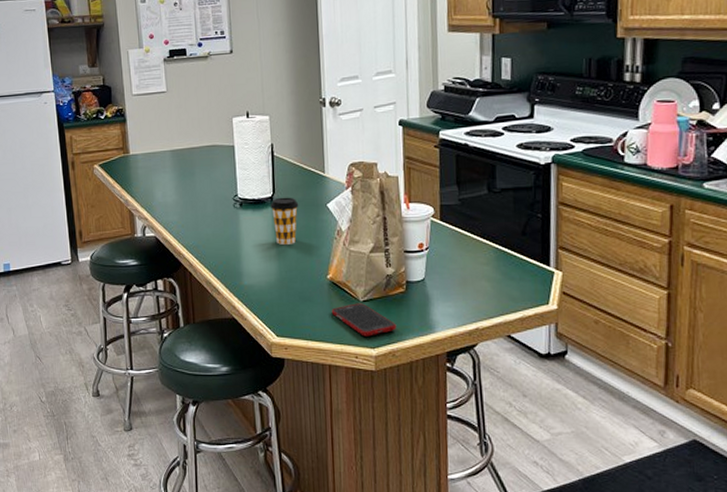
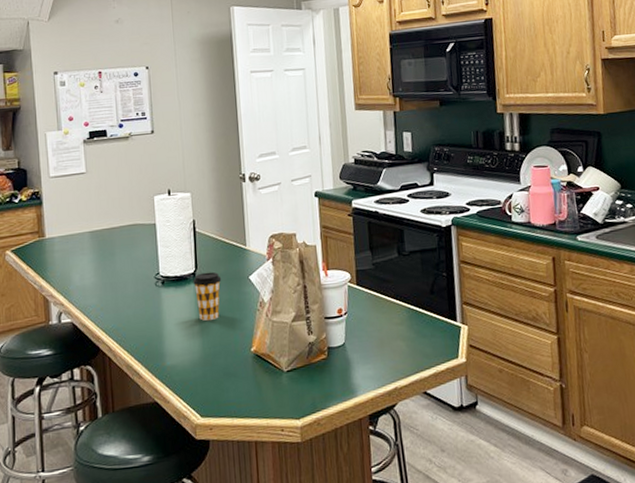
cell phone: present [331,303,397,337] -> none [256,373,320,408]

